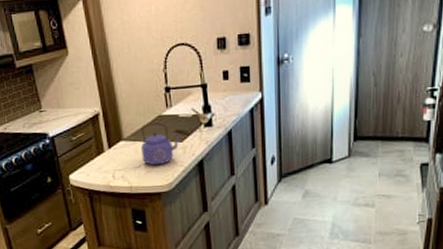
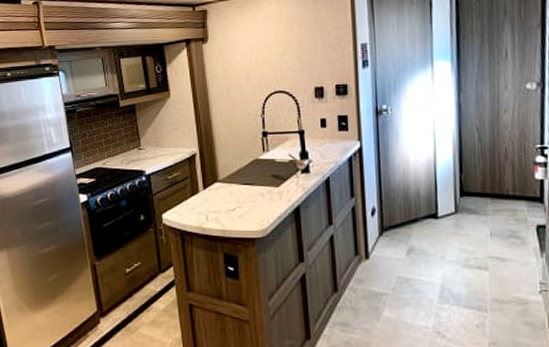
kettle: present [140,122,181,166] -> none [235,166,277,210]

